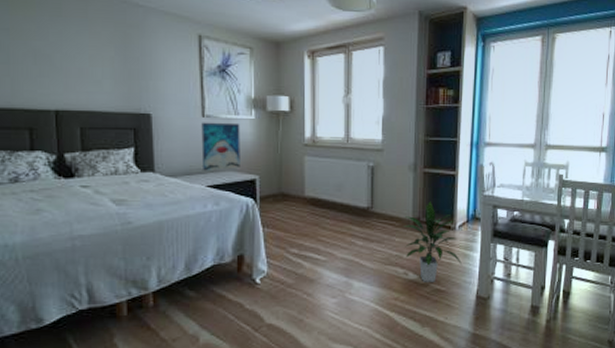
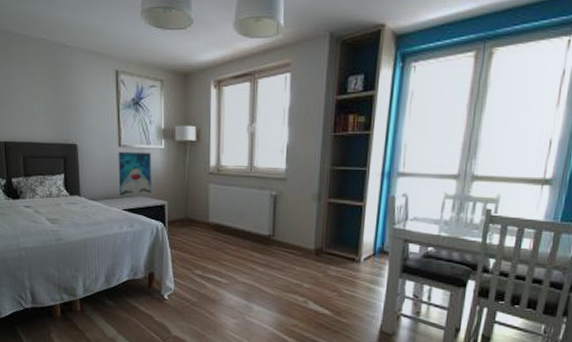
indoor plant: present [402,201,462,282] -> none [304,232,365,313]

